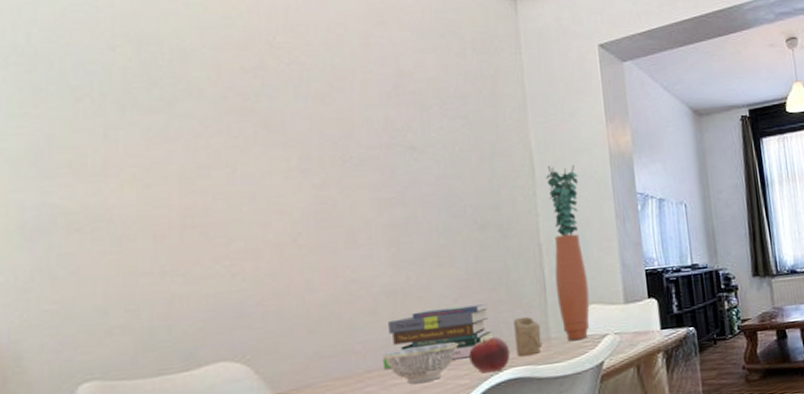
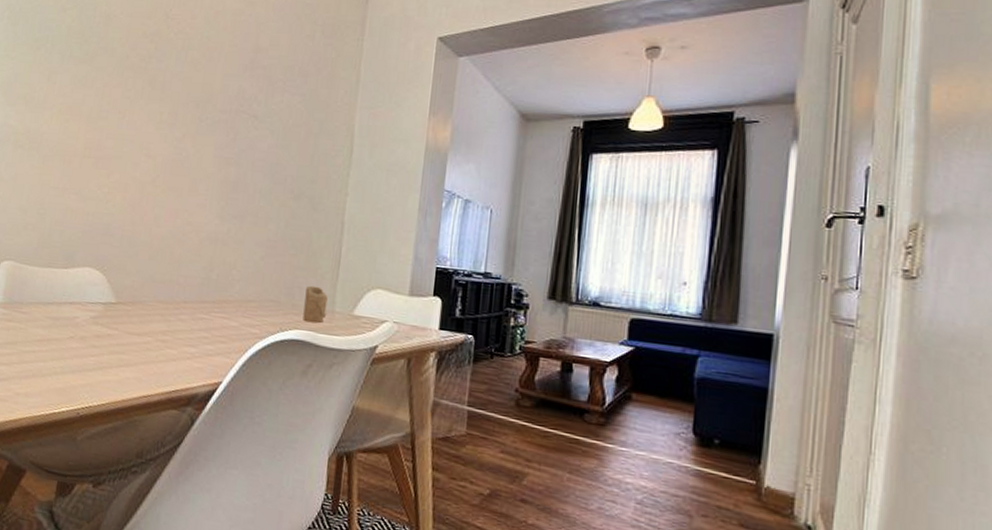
books: present [382,304,494,369] -> none [196,260,288,311]
bowl: present [382,342,458,384] -> none [197,289,257,323]
fruit: present [469,337,511,373] -> none [263,297,298,329]
vase: present [546,165,590,341] -> none [347,150,392,320]

